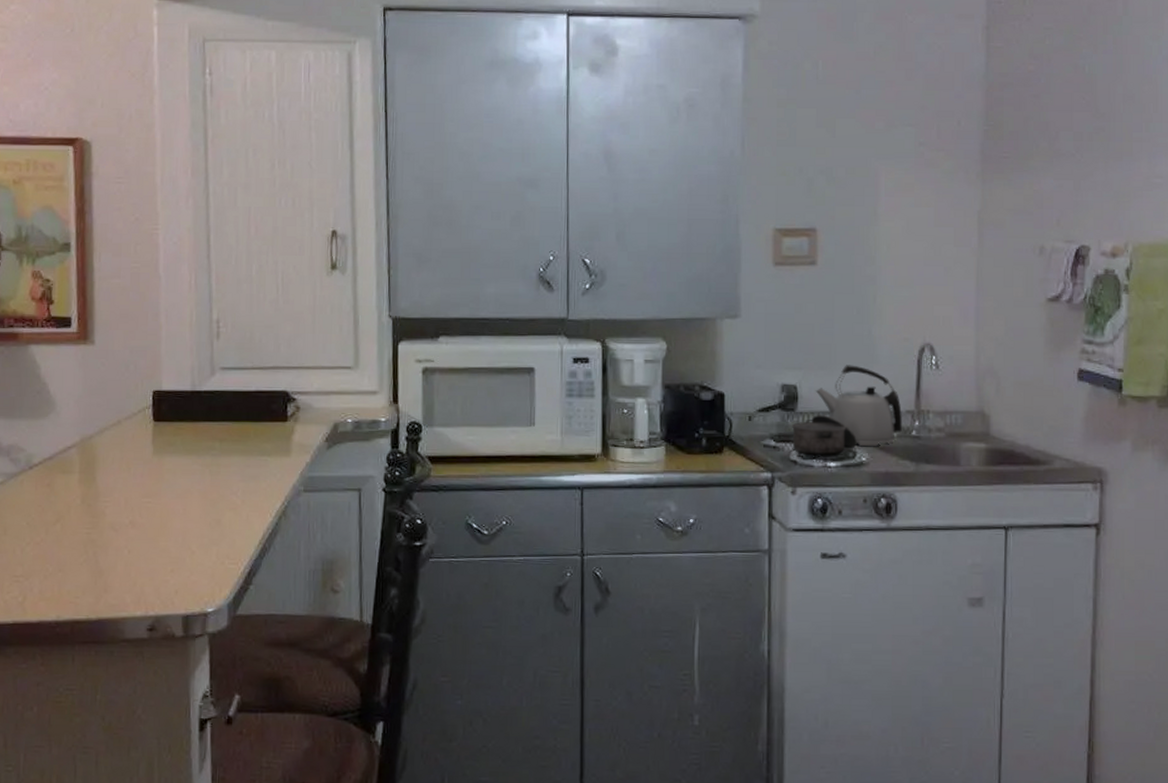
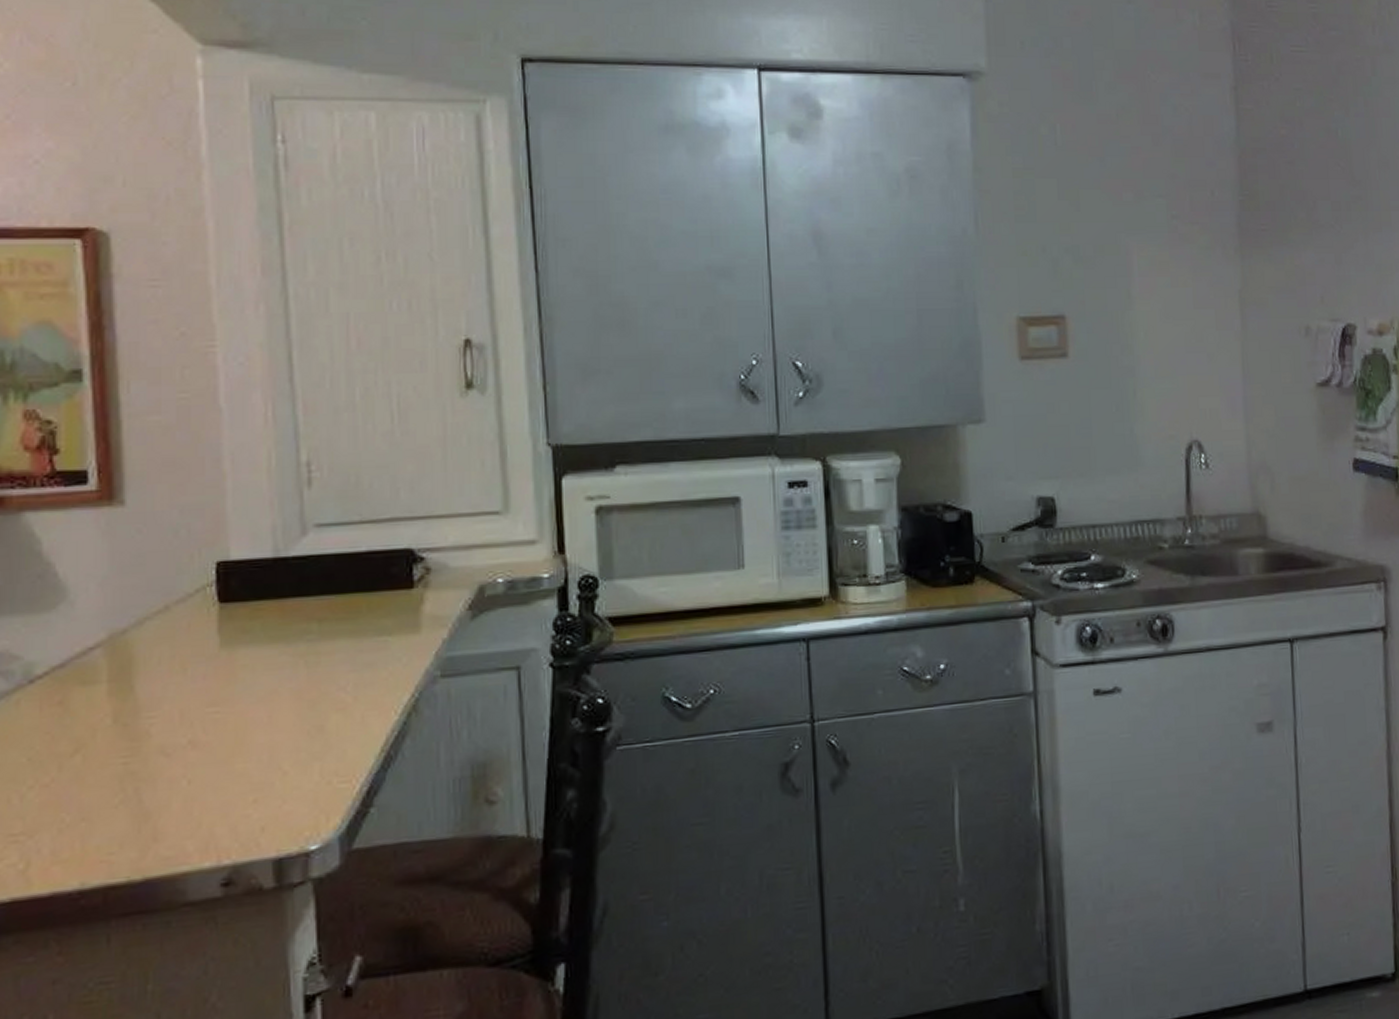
cooking pot: present [792,415,858,458] -> none [1052,529,1127,580]
kettle: present [815,365,902,447] -> none [1075,469,1174,563]

